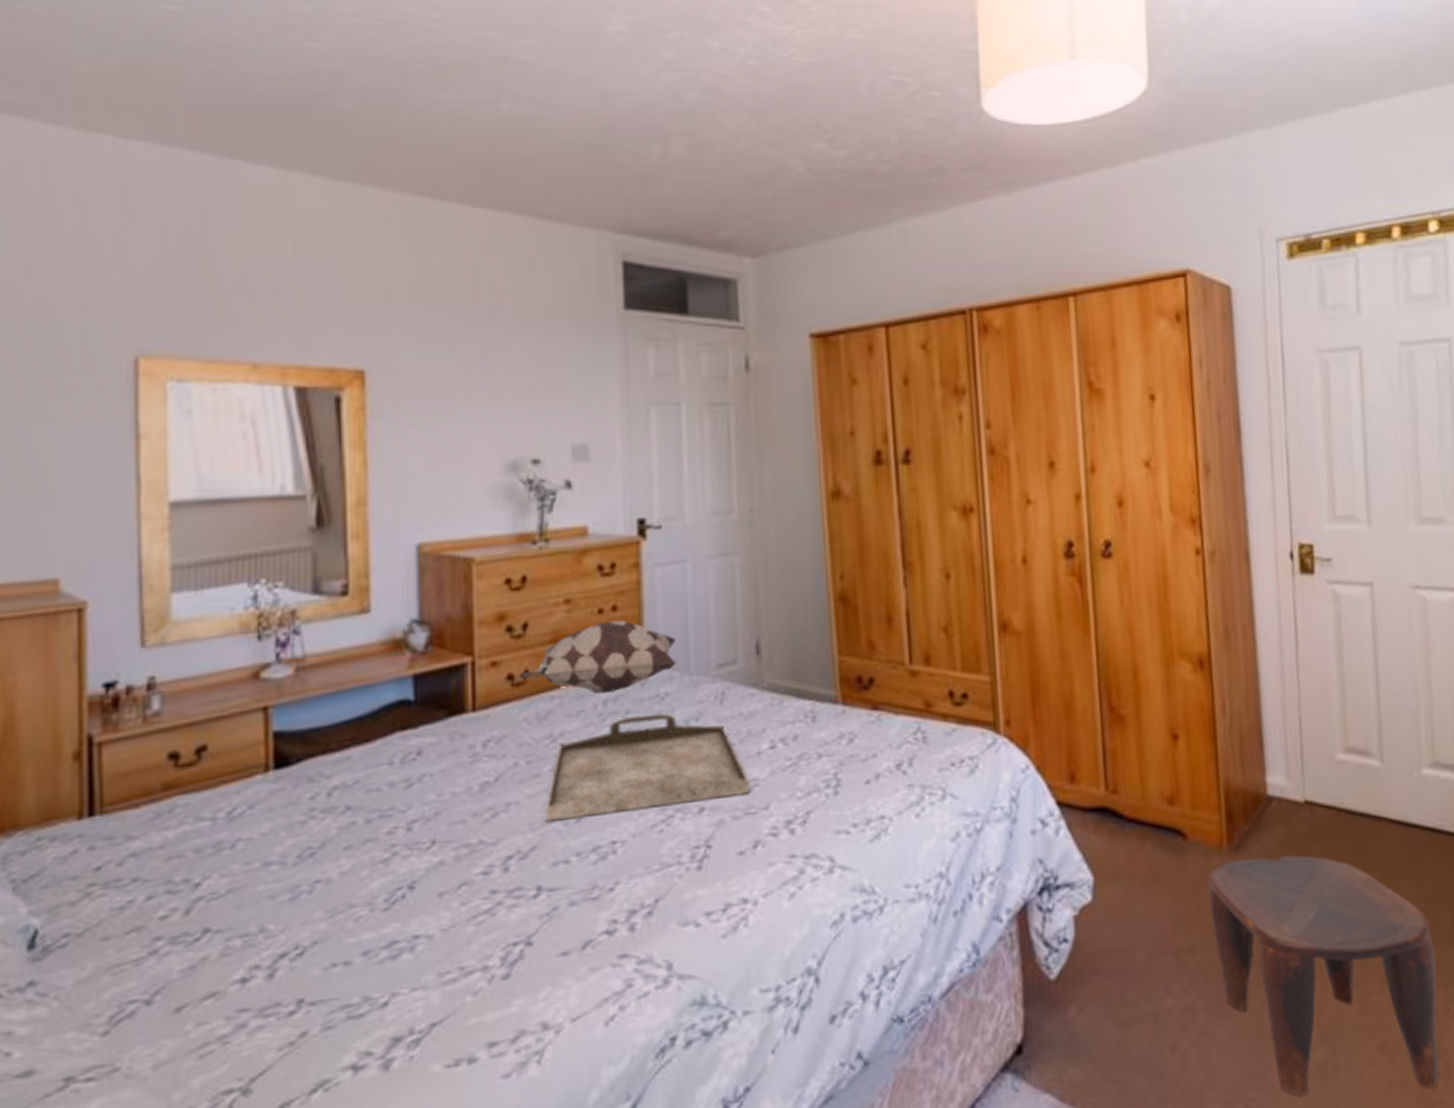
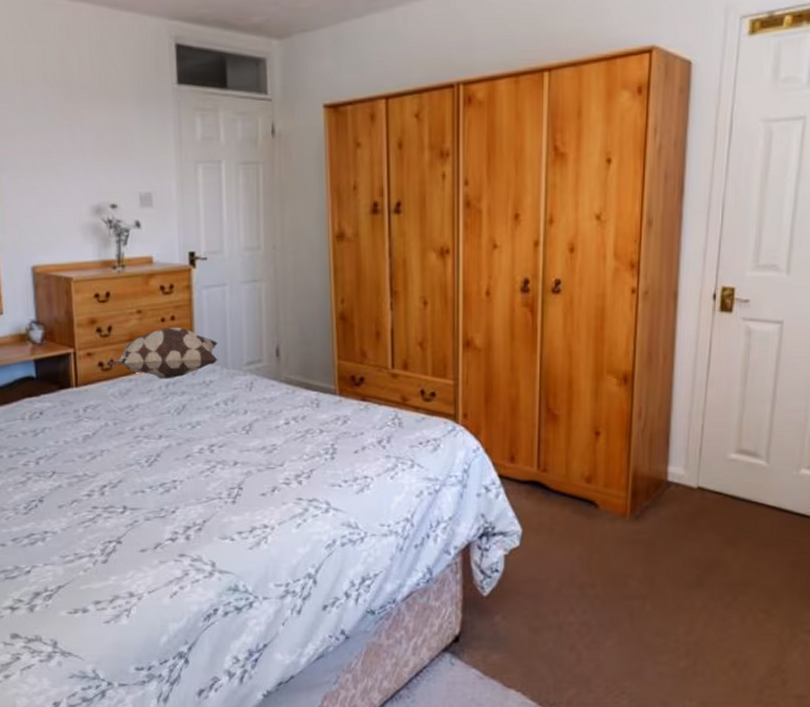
serving tray: present [546,713,750,822] -> none [128,395,270,464]
stool: present [1207,855,1440,1096] -> none [610,526,788,693]

